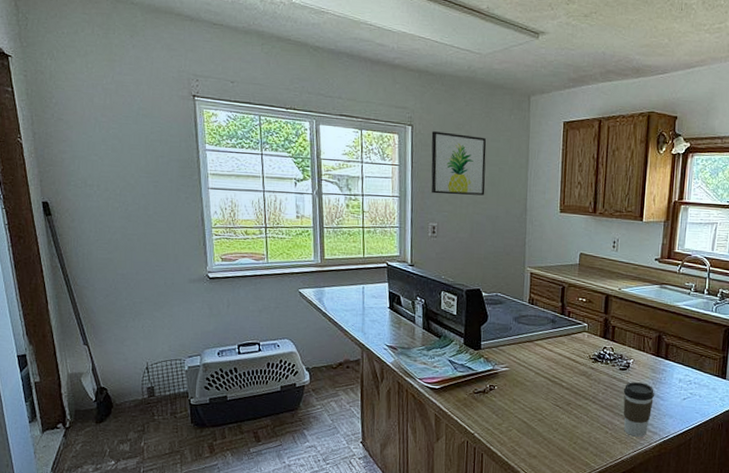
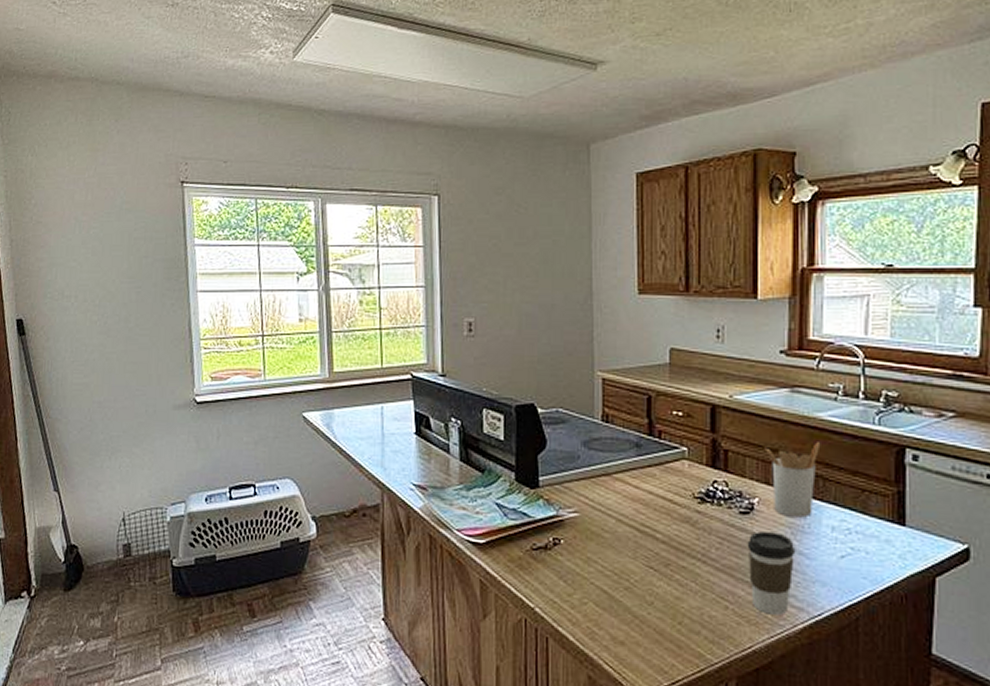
wall art: present [431,131,487,196] -> none [463,199,536,280]
utensil holder: none [639,322,677,373] -> present [764,442,821,518]

